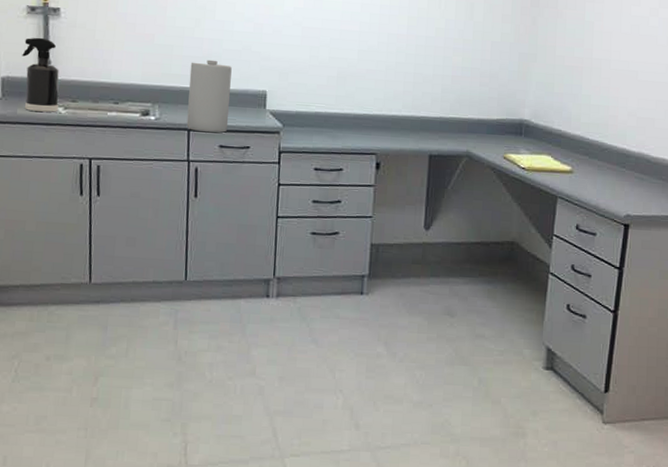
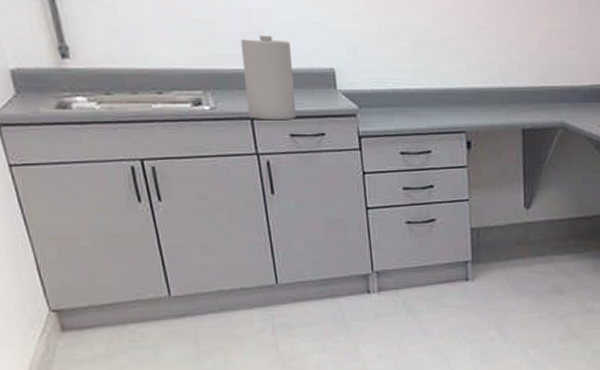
spray bottle: present [22,37,60,112] -> none [29,17,90,108]

